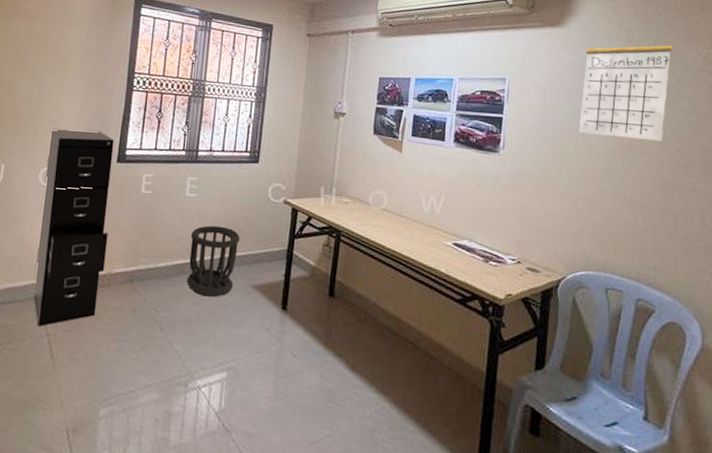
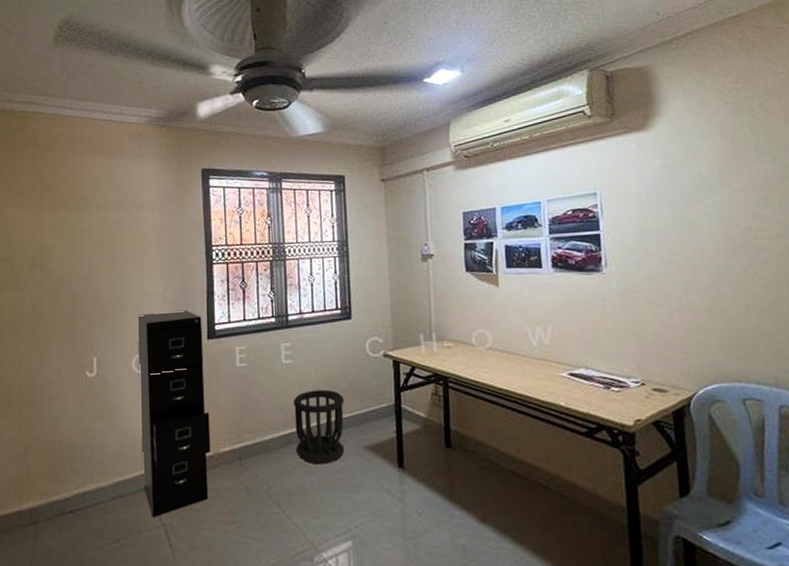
calendar: present [578,27,673,141] -> none [677,118,778,238]

